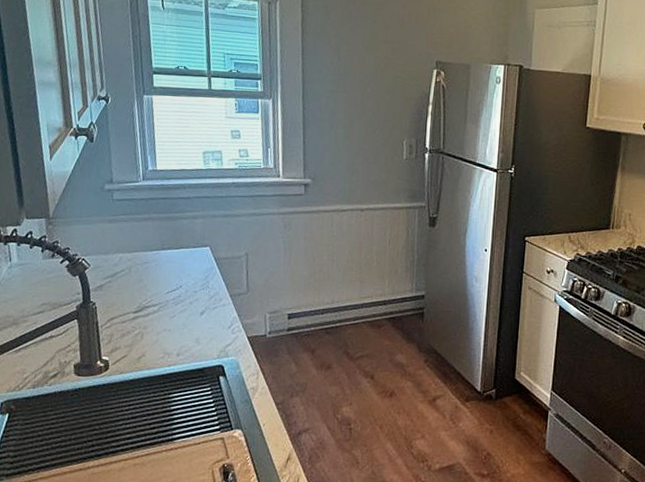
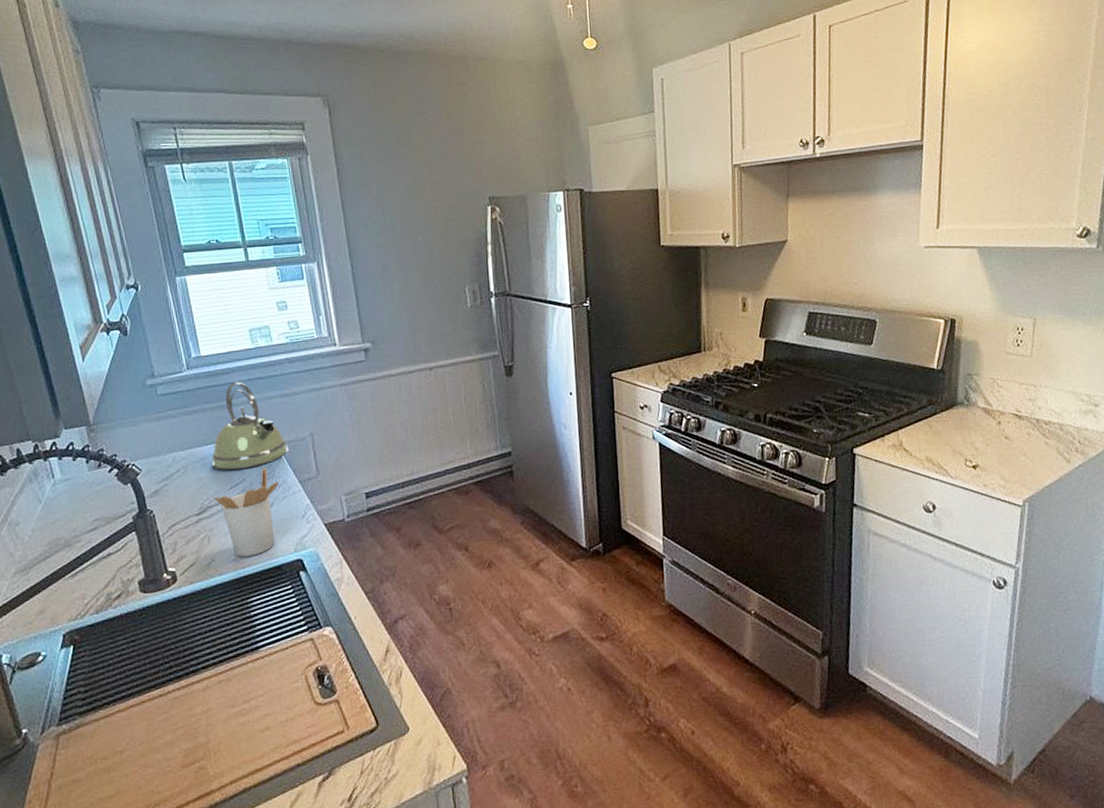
utensil holder: none [152,279,213,357] -> present [215,468,280,557]
kettle: none [154,198,225,277] -> present [212,382,289,471]

